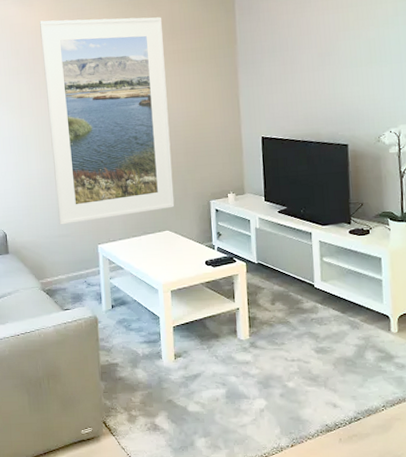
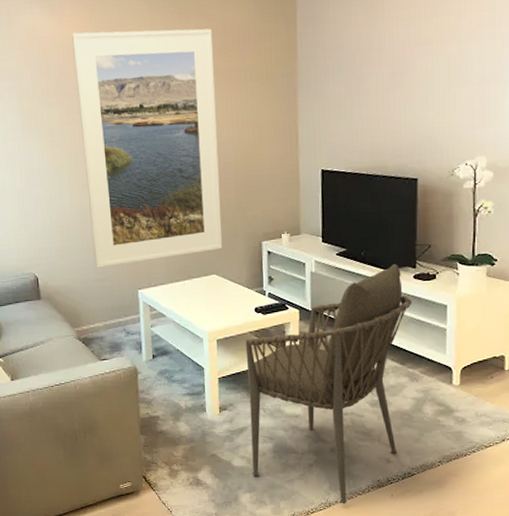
armchair: none [197,220,349,449] -> present [245,263,412,504]

